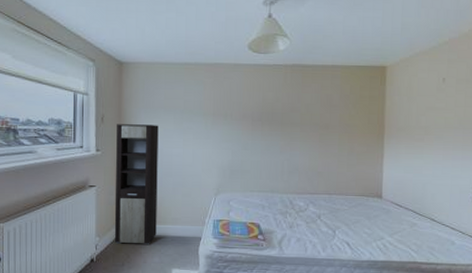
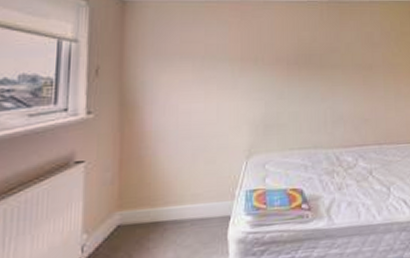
cabinet: present [114,124,159,244] -> none [109,75,173,240]

